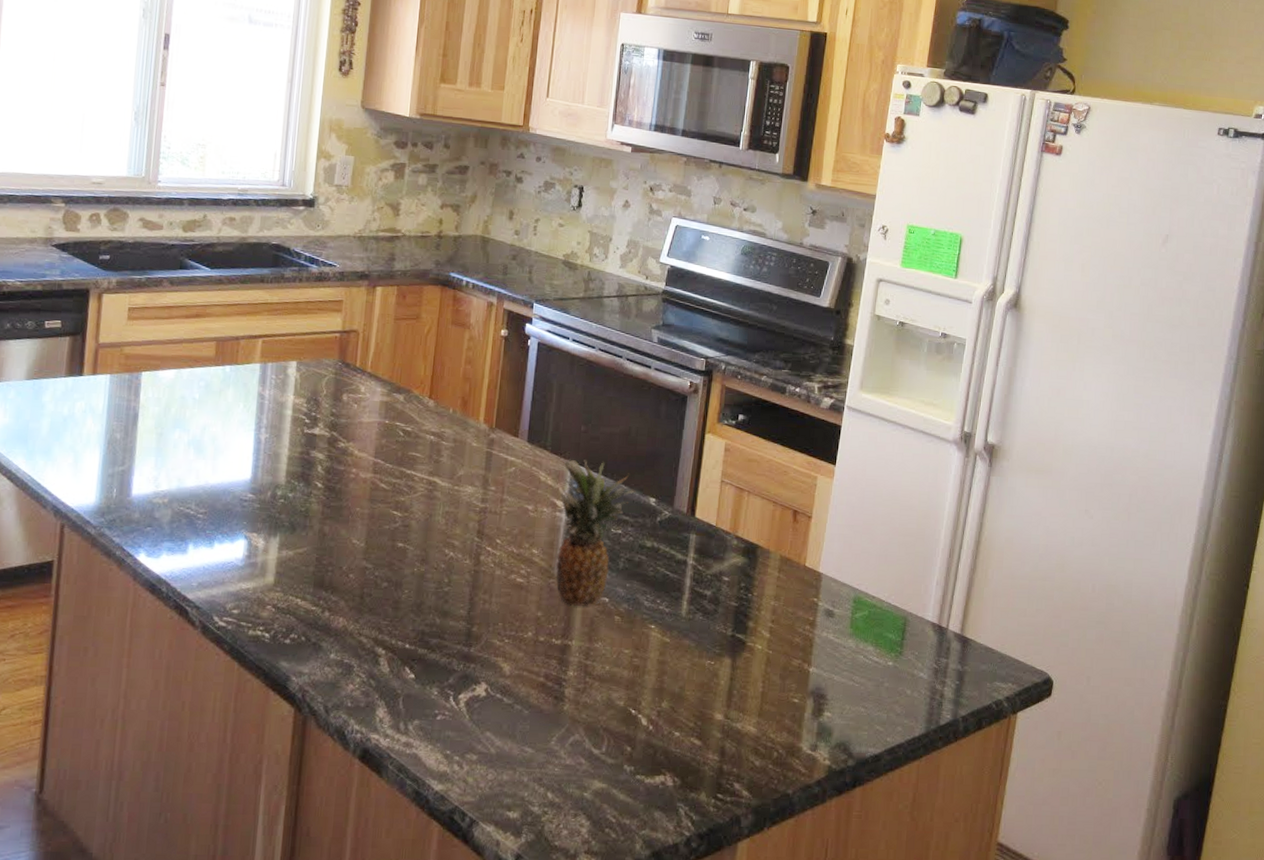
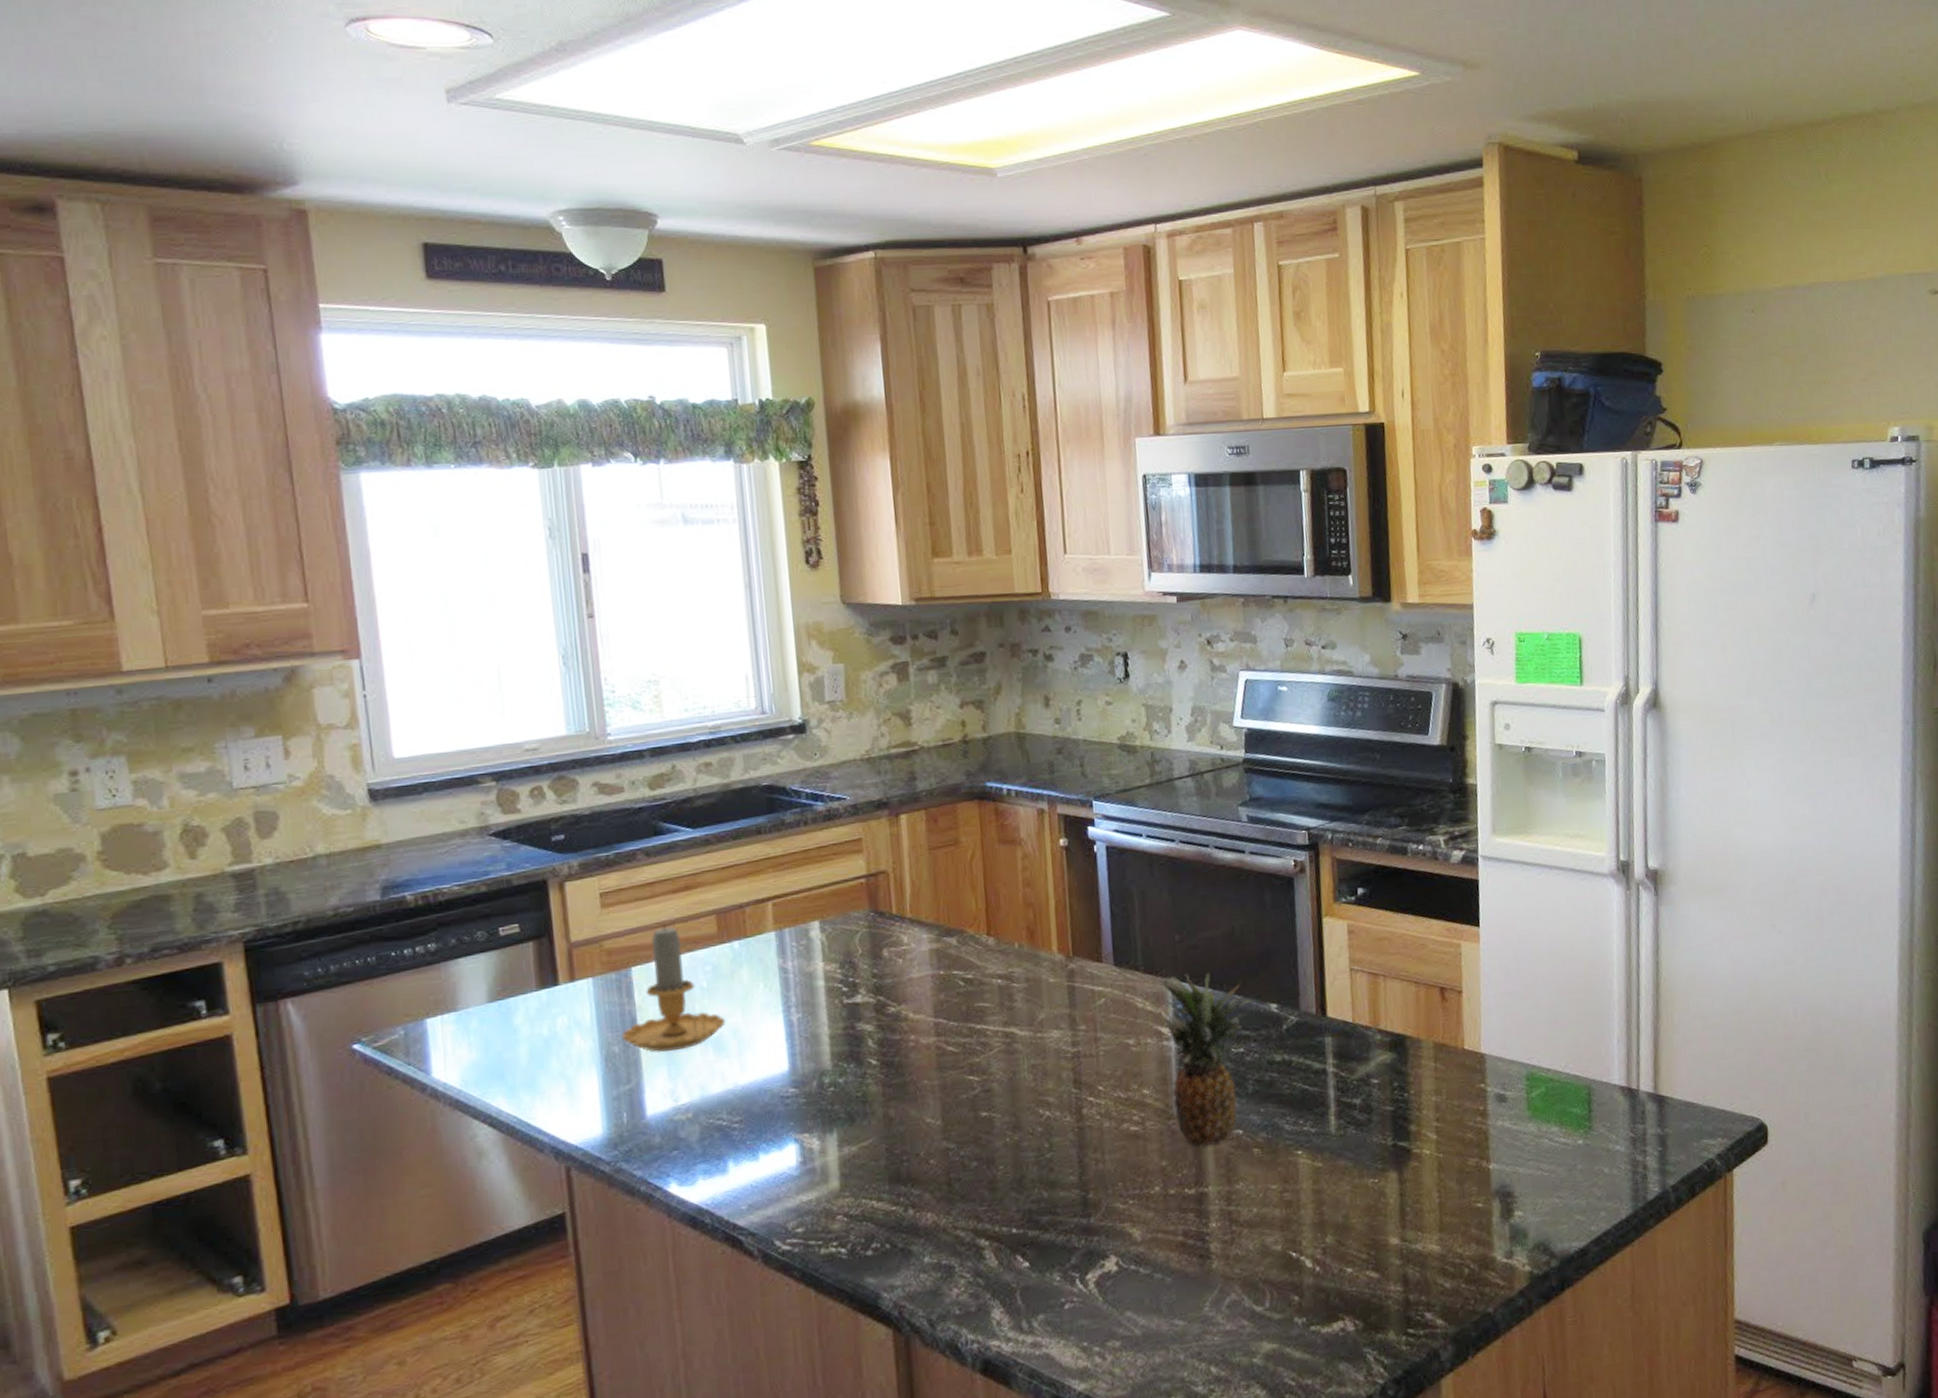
candle: none [124,341,208,446] -> present [622,923,726,1053]

